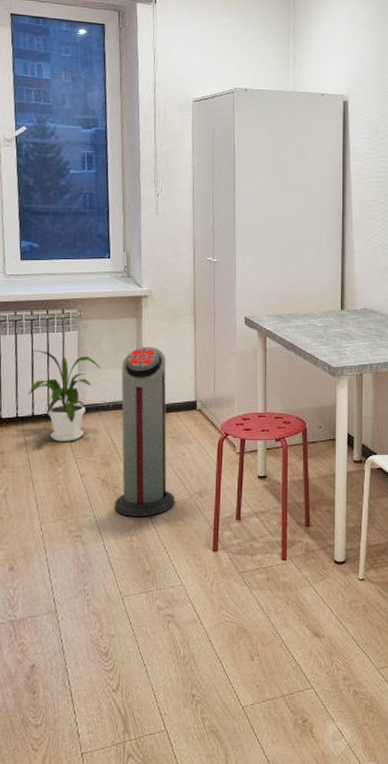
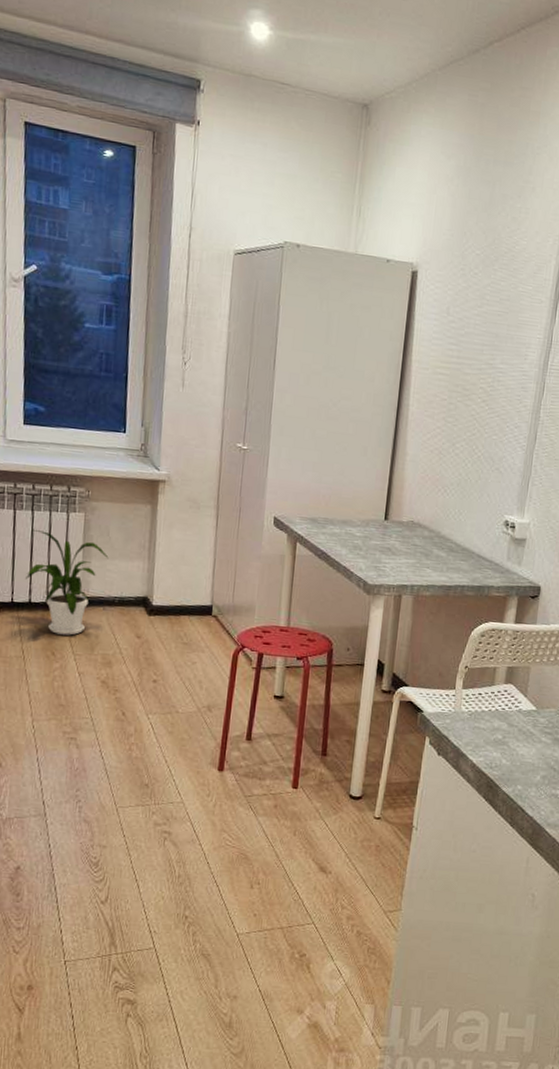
air purifier: present [115,346,175,517] -> none [114,538,182,726]

